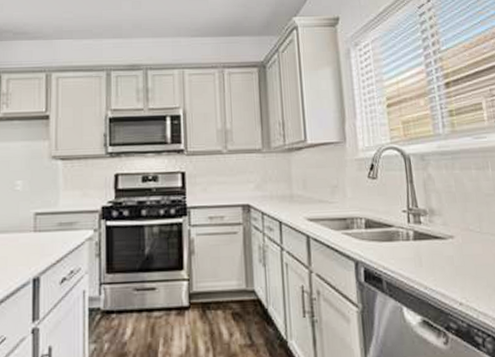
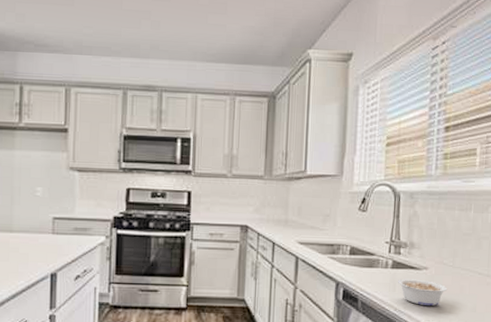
legume: none [423,250,480,281] -> present [398,279,448,306]

